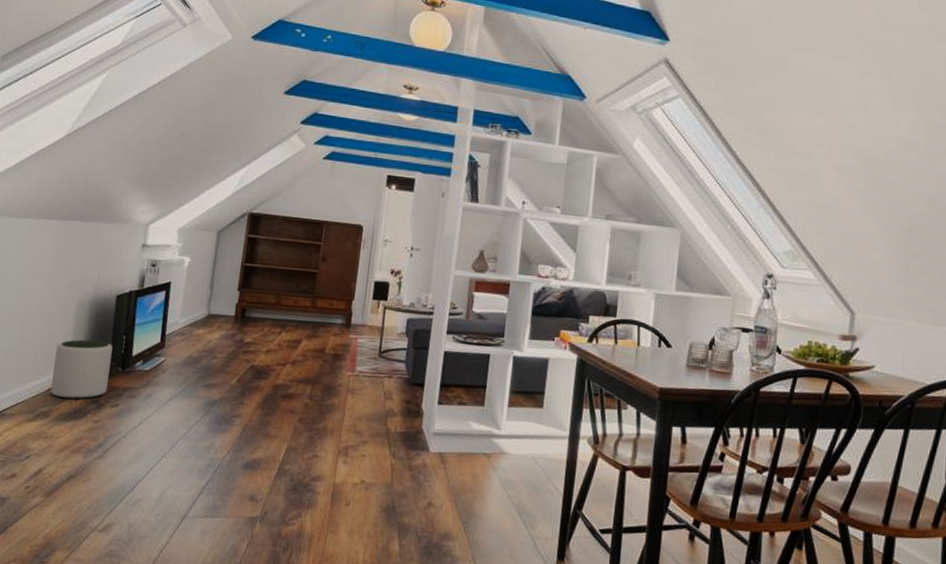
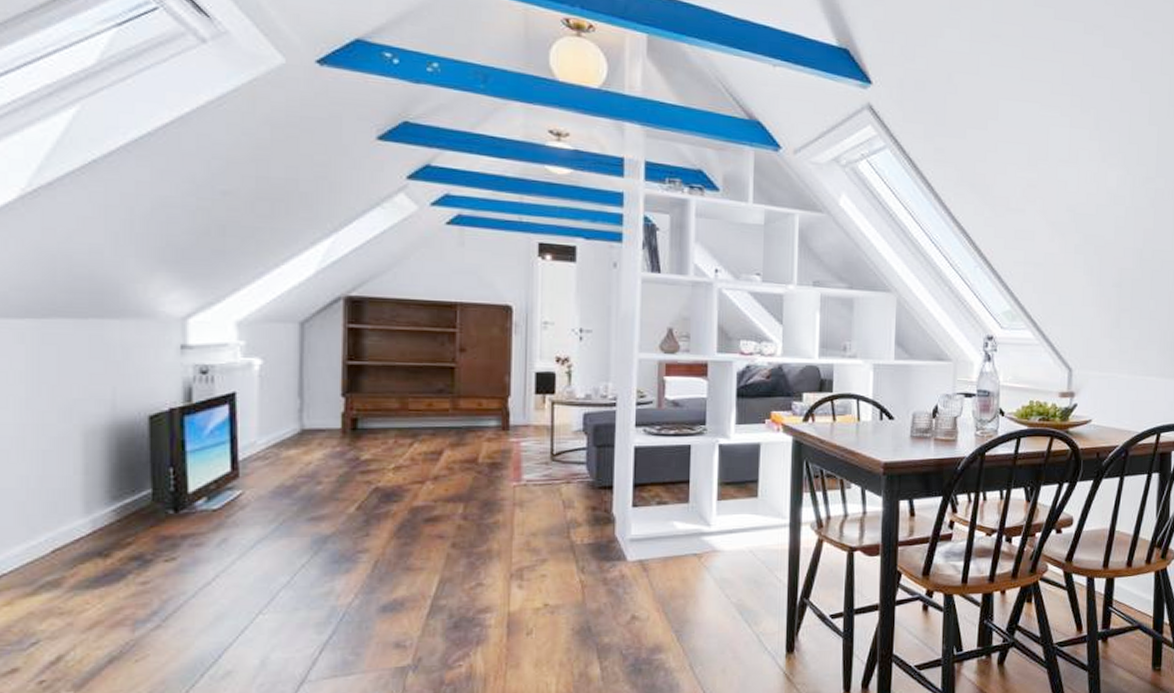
plant pot: present [50,339,113,400] -> none [58,477,154,560]

